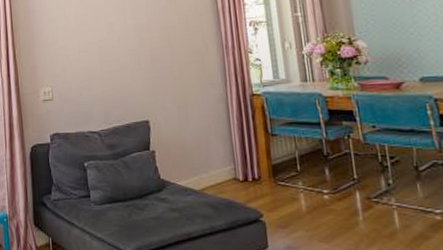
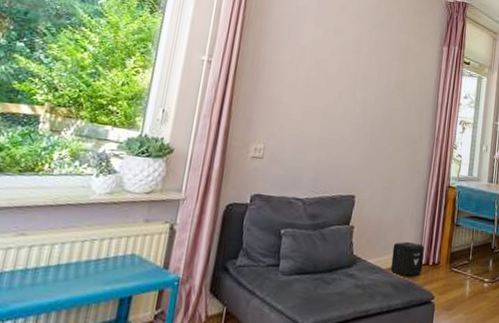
air purifier: none [202,159,241,195] -> present [390,241,424,276]

